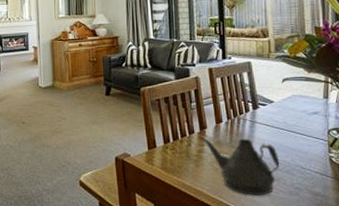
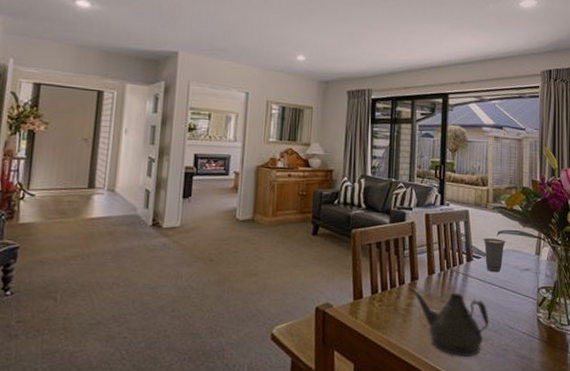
cup: none [268,86,292,118] -> present [483,238,507,273]

